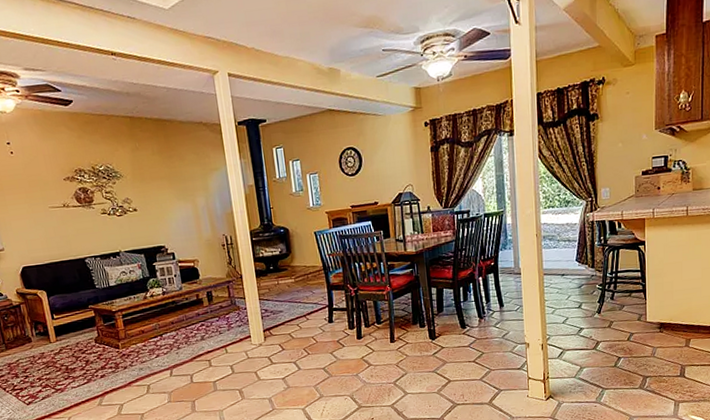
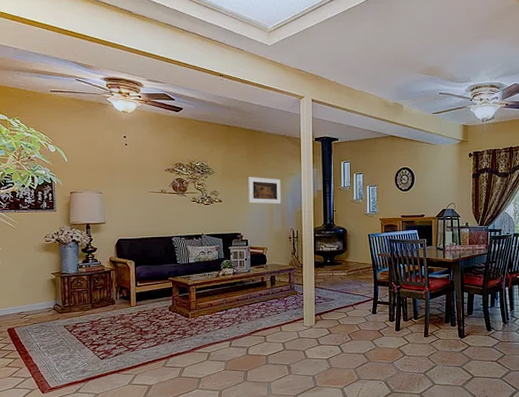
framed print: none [164,176,208,209] -> present [248,177,281,204]

